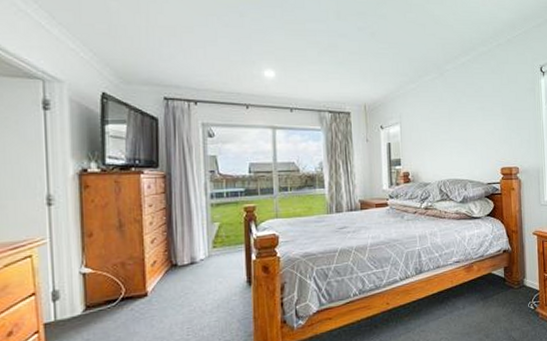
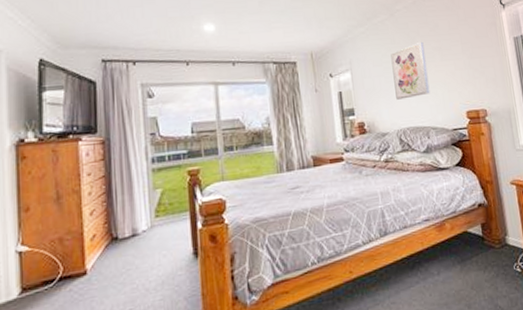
wall art: none [438,101,470,154] -> present [391,41,430,100]

